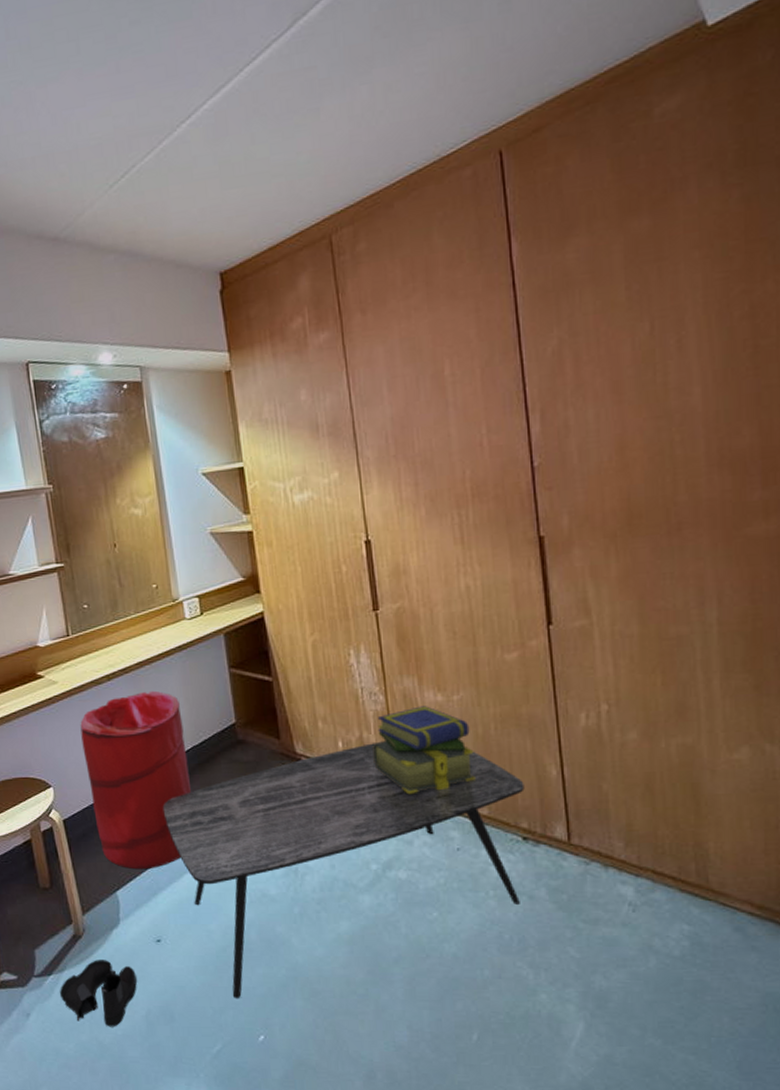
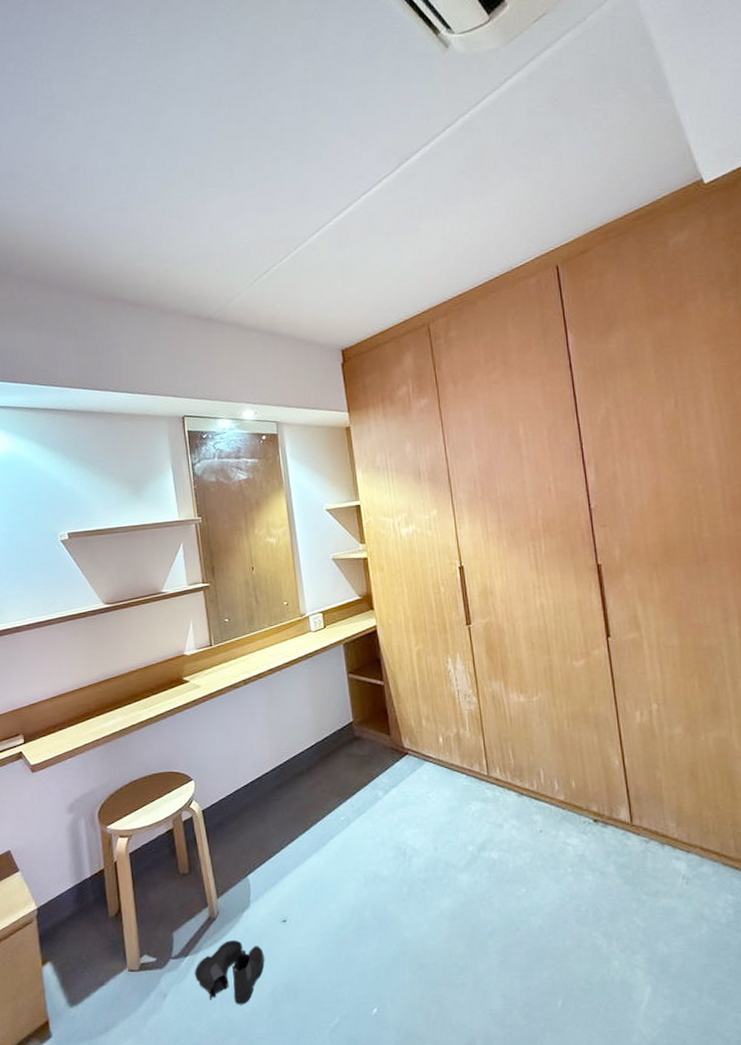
laundry hamper: present [80,690,191,870] -> none [219,693,314,855]
coffee table: present [162,743,525,999] -> none [289,738,594,975]
stack of books: present [372,706,476,795] -> none [468,706,553,783]

